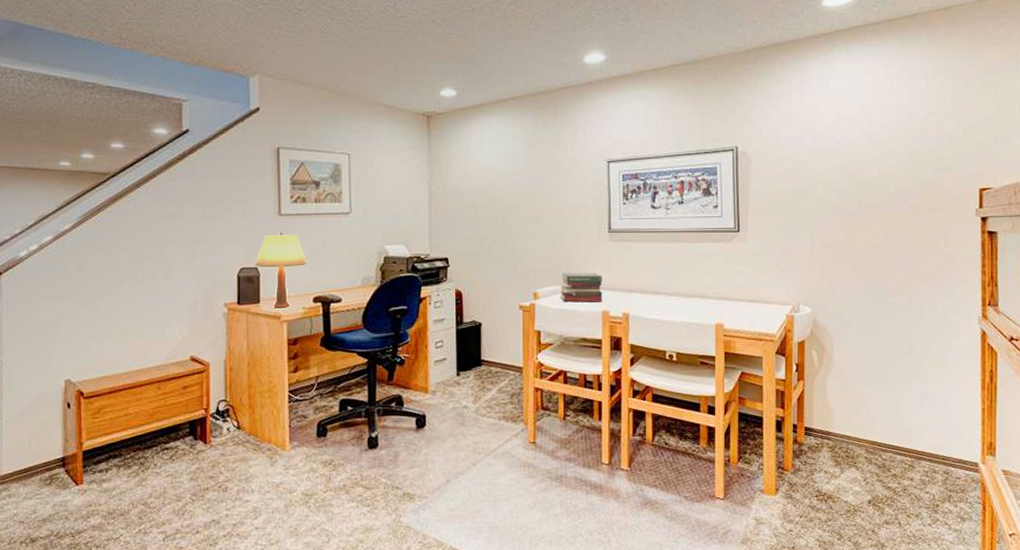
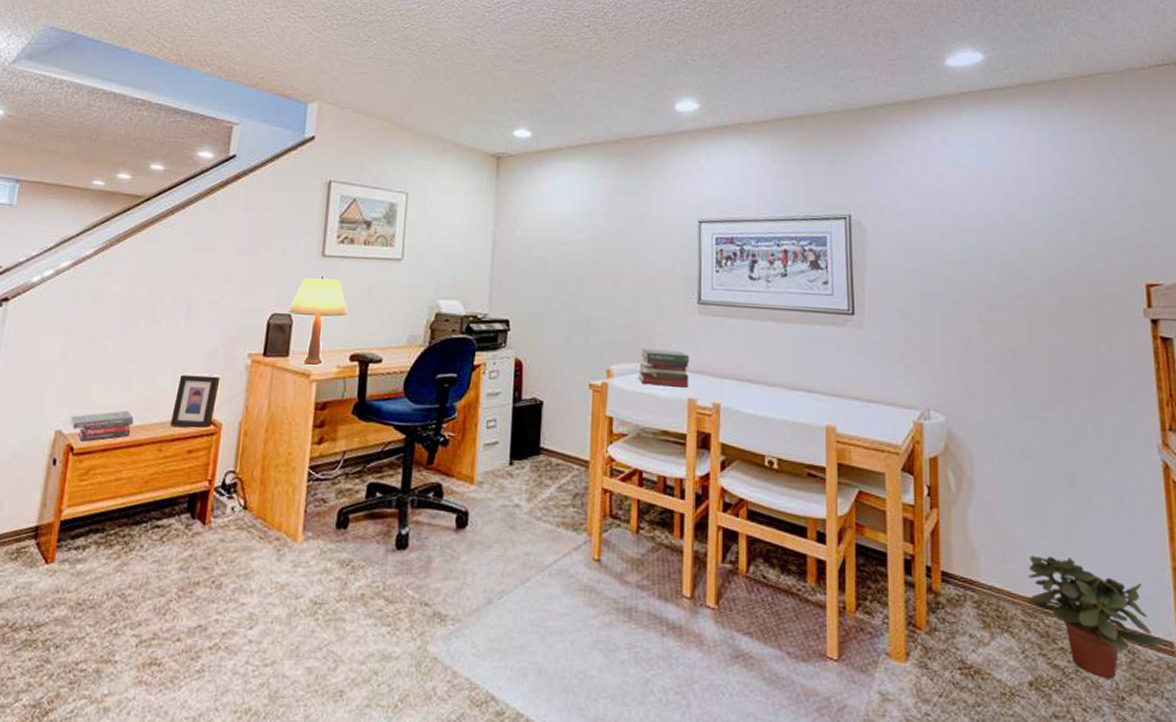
books: none [76,359,132,387] -> present [70,411,134,442]
picture frame: none [164,324,203,368] -> present [169,374,221,428]
potted plant: none [869,408,972,492] -> present [1026,555,1166,678]

